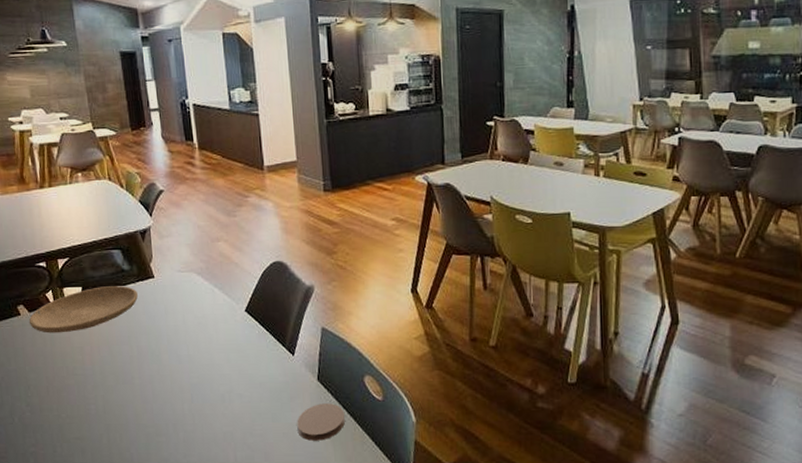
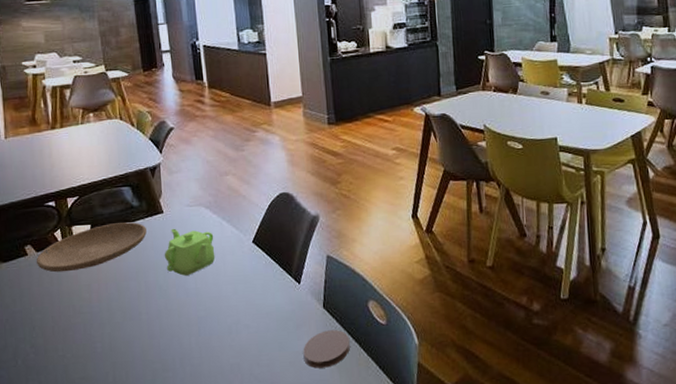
teapot: none [155,293,208,342] -> present [164,228,215,276]

